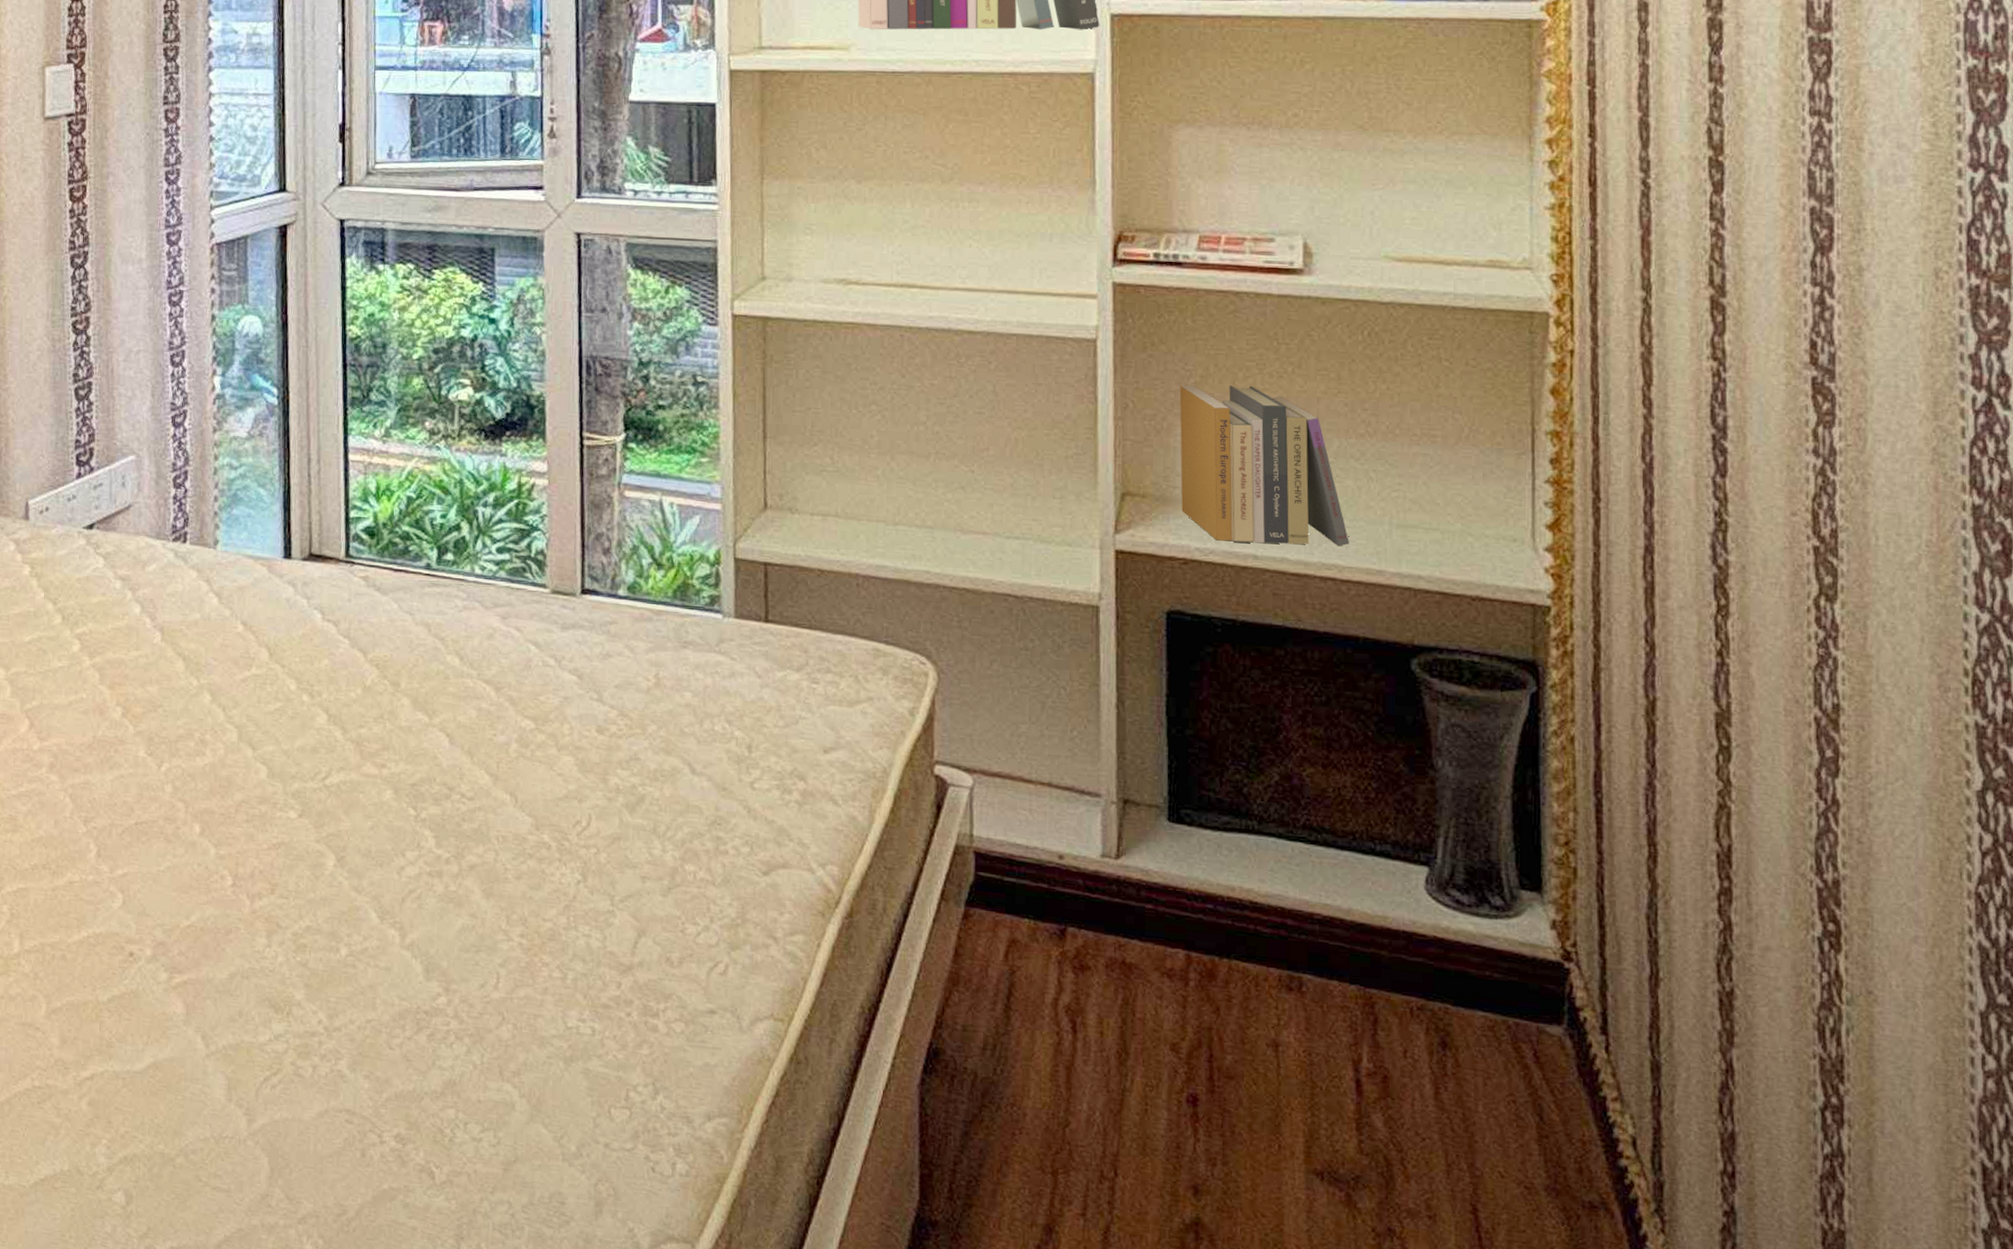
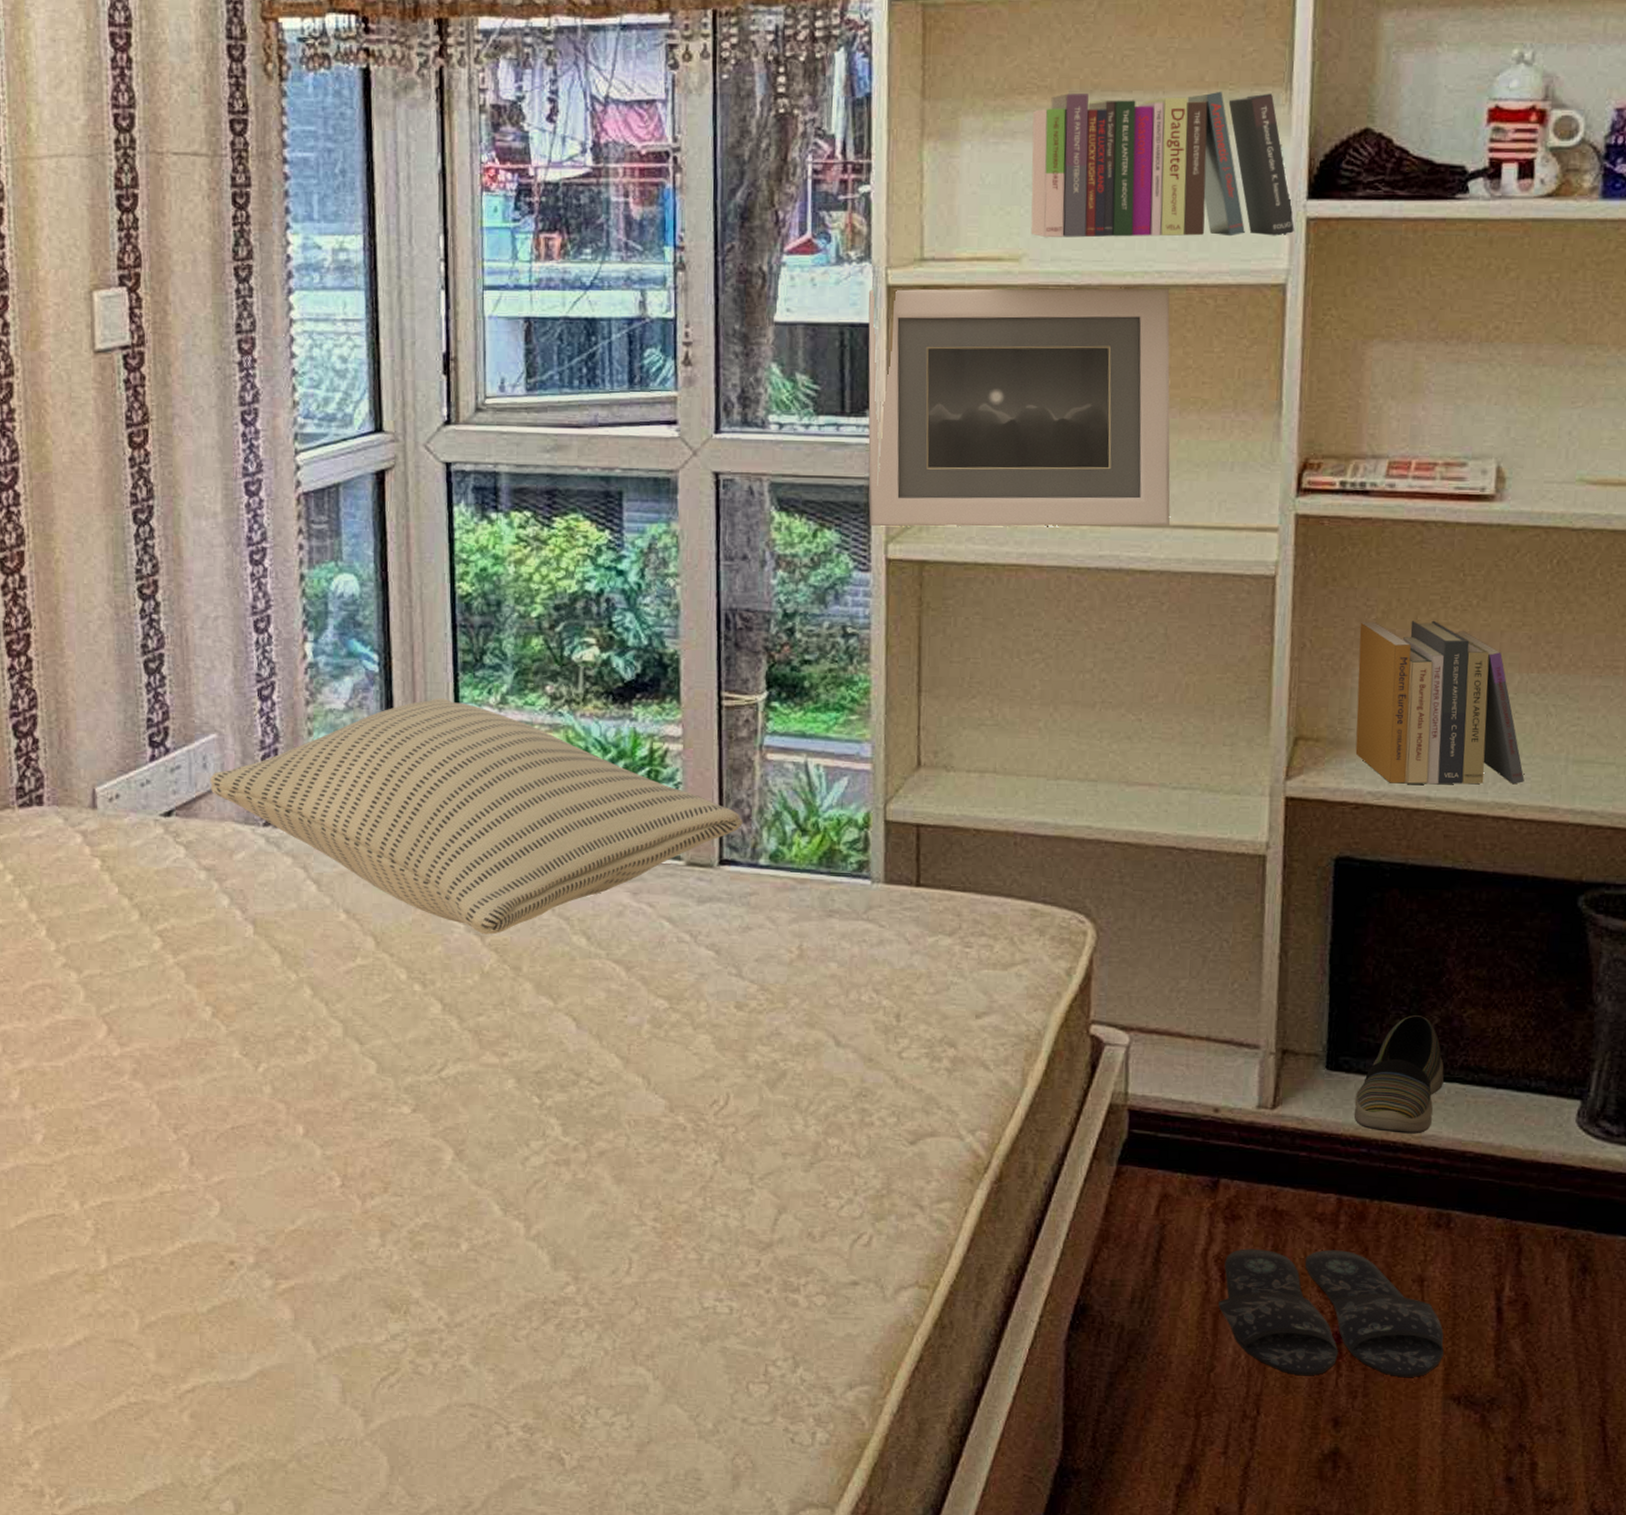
pillow: none [127,430,603,651] -> present [210,698,743,935]
picture frame: none [713,73,994,291] -> present [868,288,1170,527]
slippers: none [1071,1000,1303,1148] -> present [1218,1249,1444,1378]
shoe: none [1198,771,1287,893] -> present [1353,1015,1444,1134]

